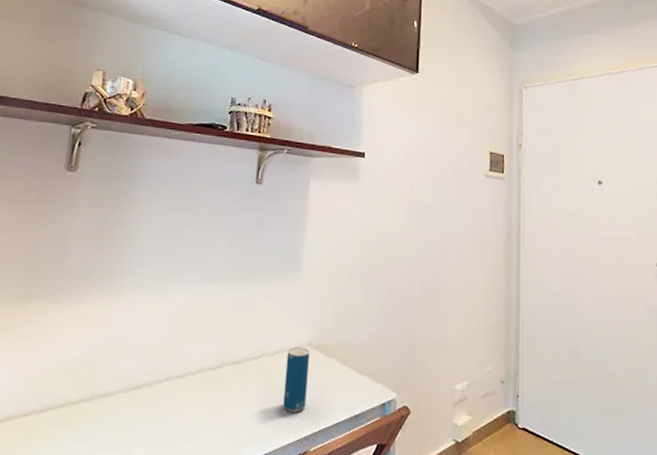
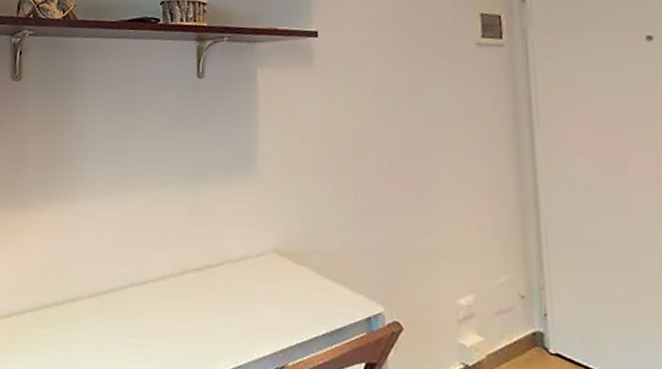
beverage can: present [283,347,310,412] -> none [251,253,278,324]

